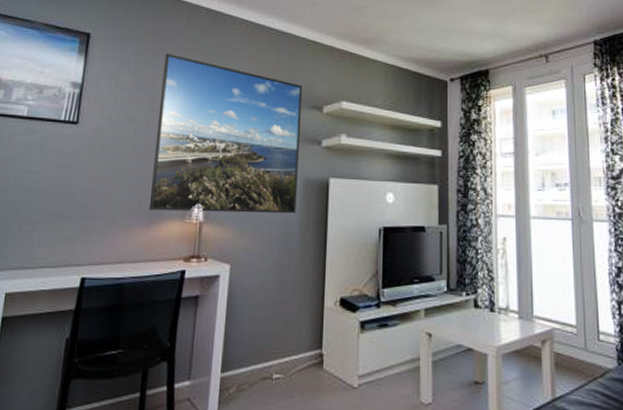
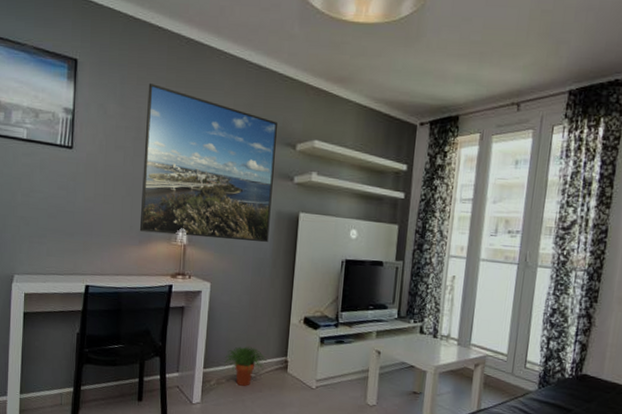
potted plant: none [247,339,298,392] -> present [225,346,267,386]

